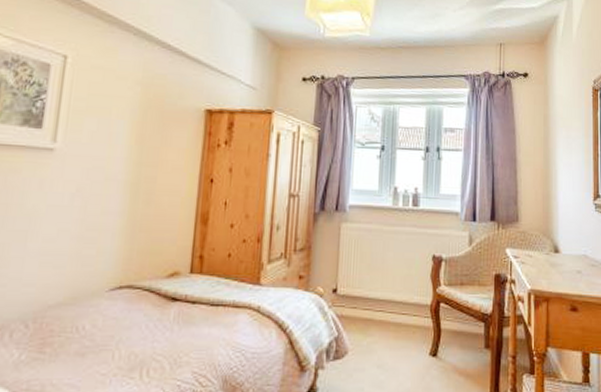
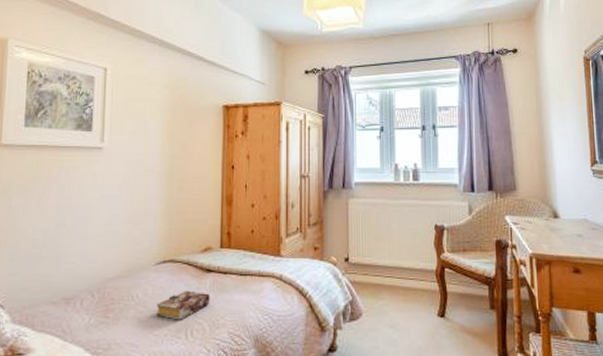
book: none [106,322,174,357] -> present [156,290,210,320]

